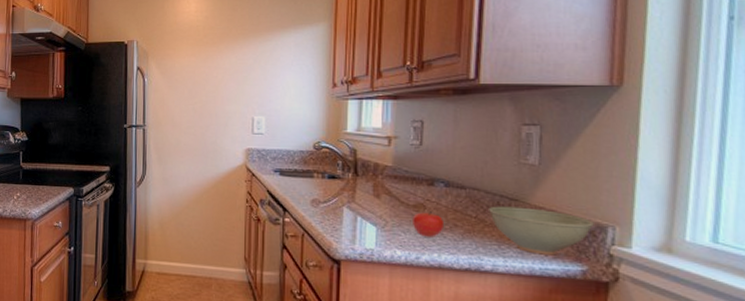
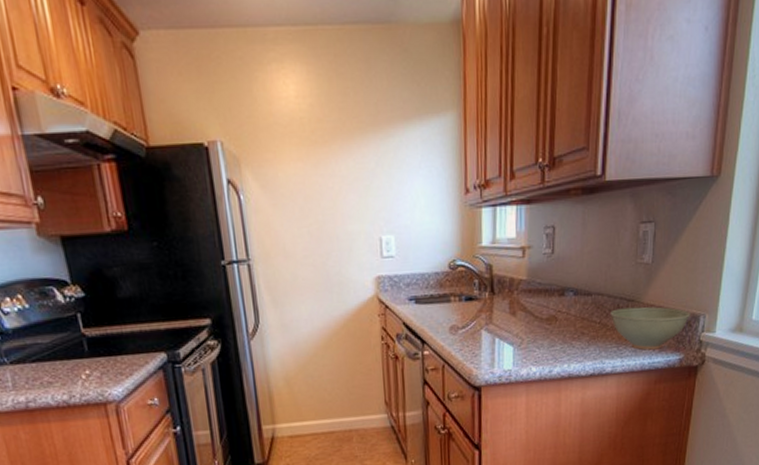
fruit: present [413,211,445,238] -> none [546,322,574,350]

